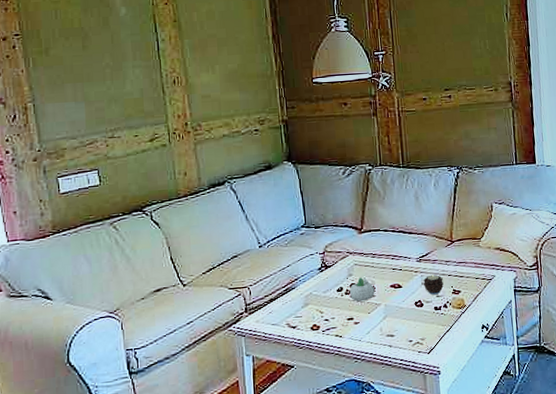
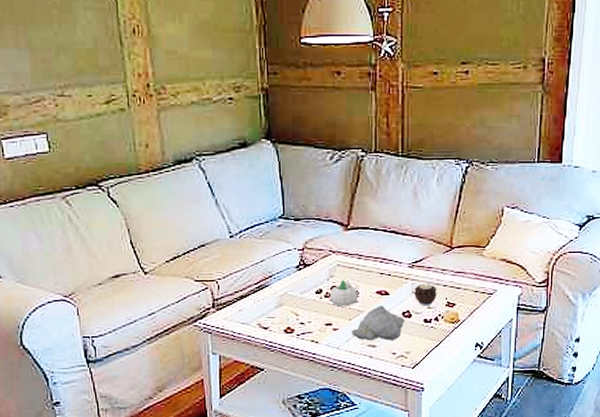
seashell: none [371,298,418,331] -> present [352,306,405,341]

